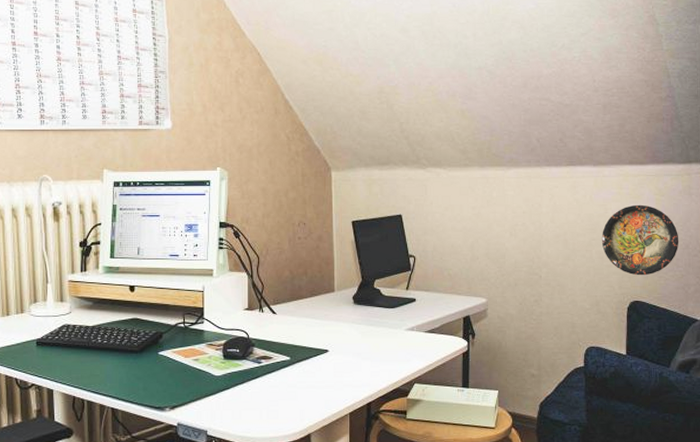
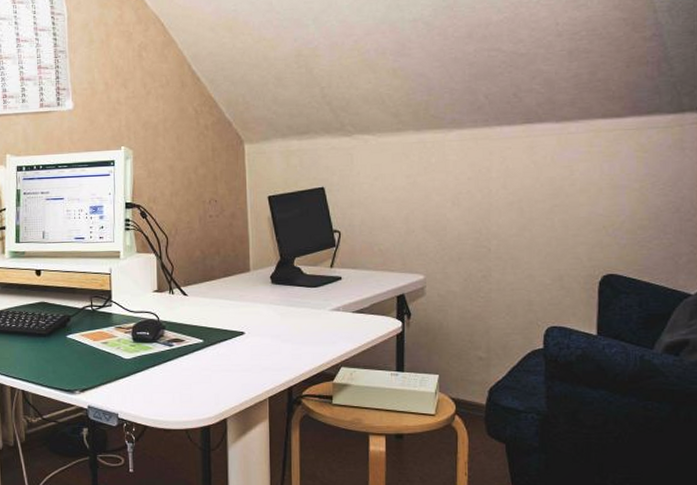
decorative plate: present [601,204,679,276] -> none [565,163,668,246]

